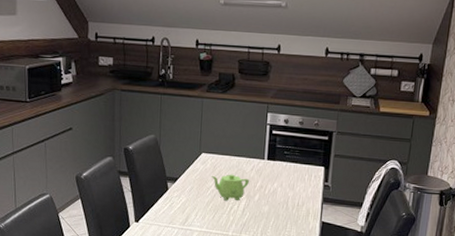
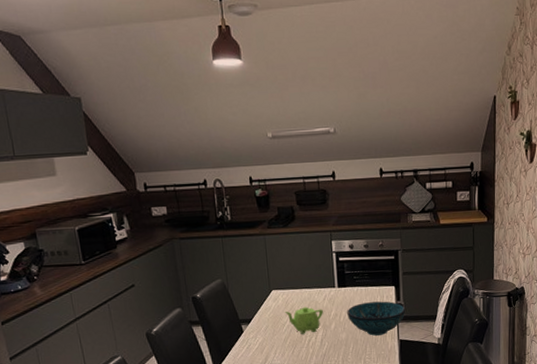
decorative bowl: none [272,179,333,214] -> present [347,301,406,336]

